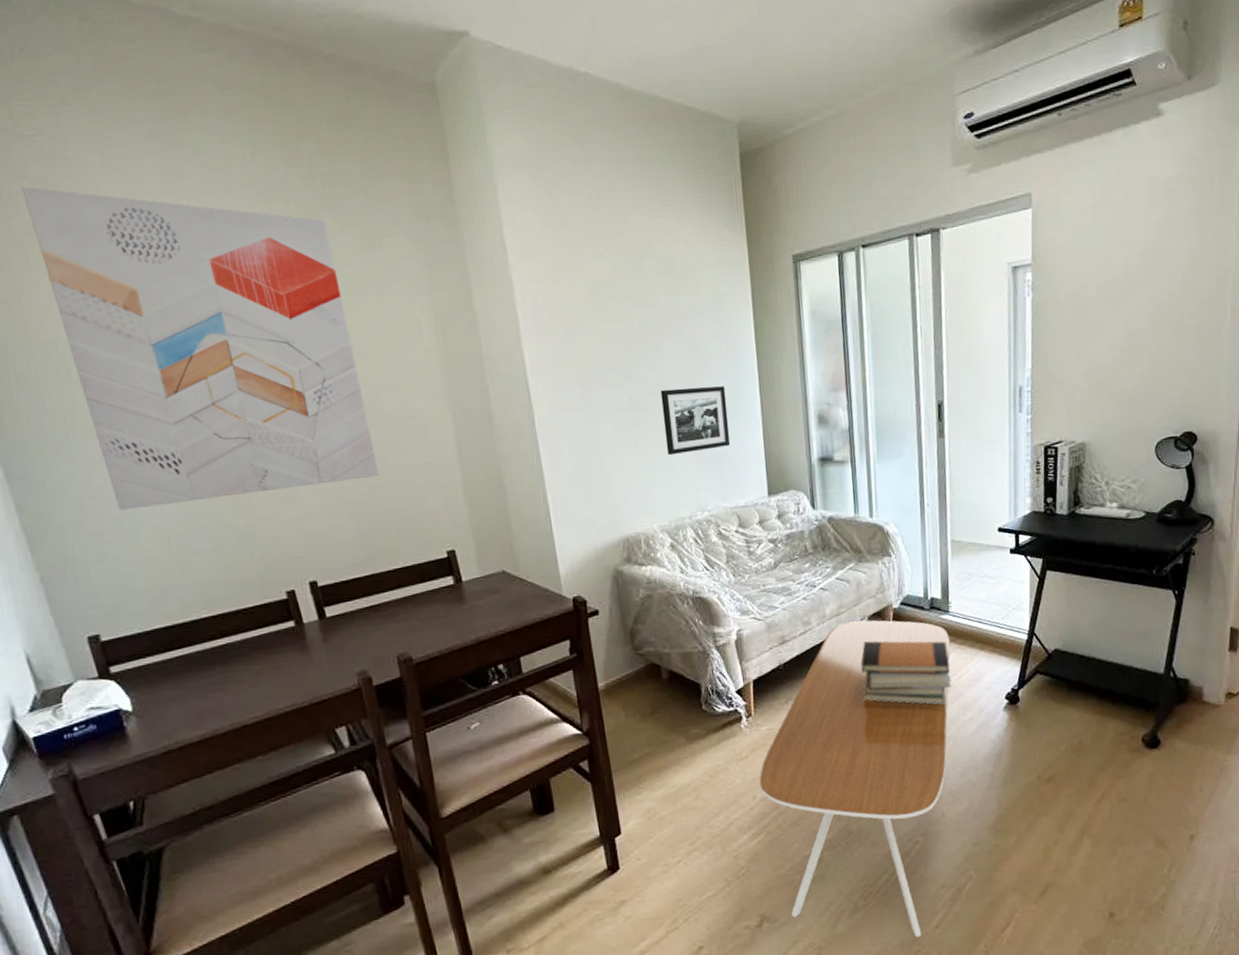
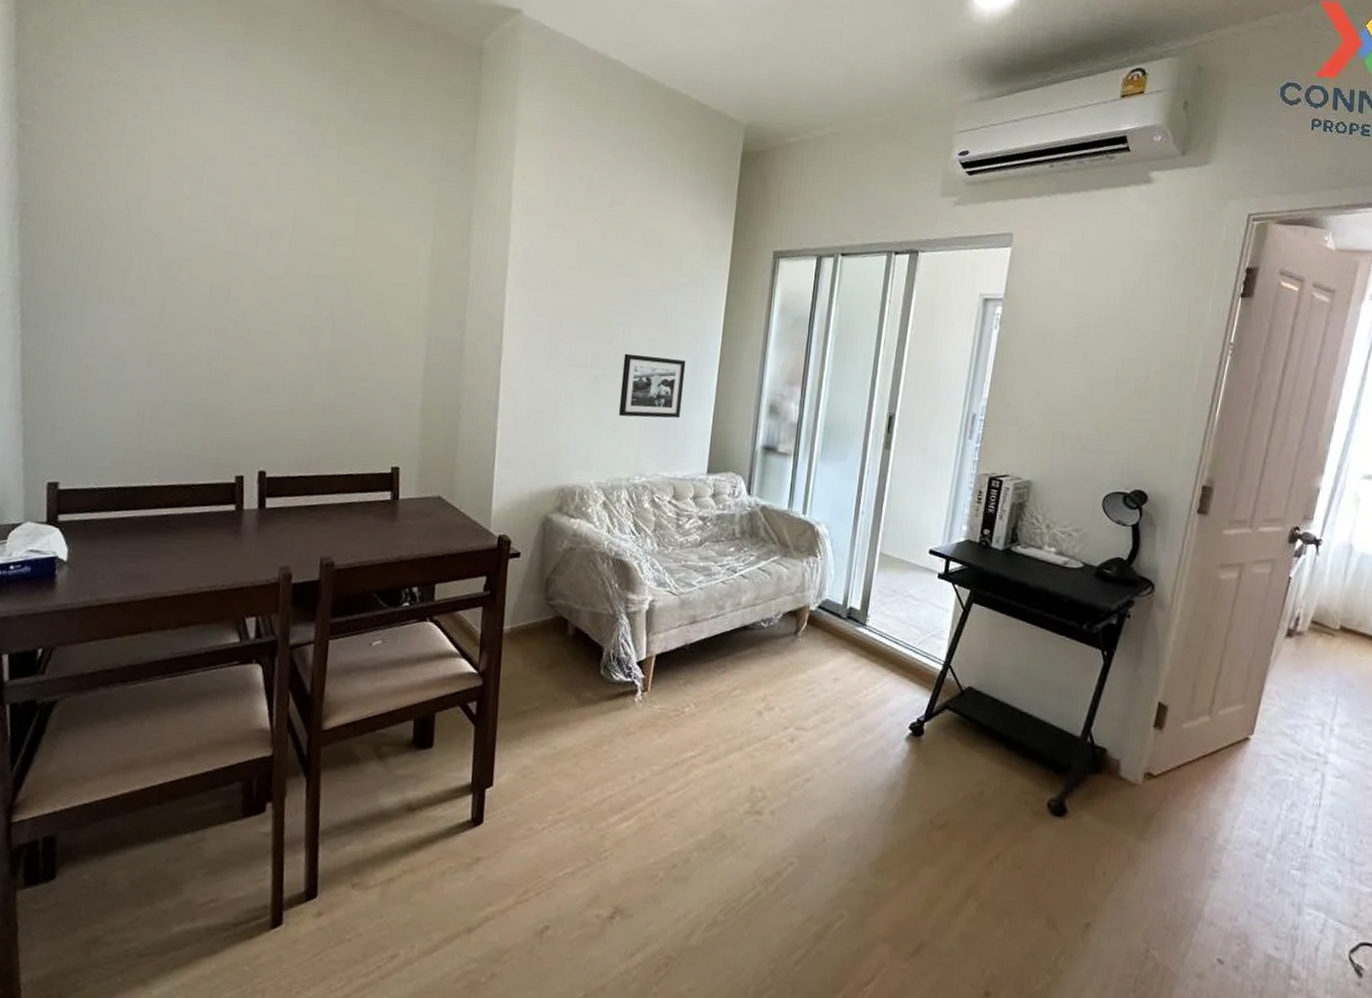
wall art: present [21,186,379,511] -> none [108,78,358,385]
coffee table: present [759,620,951,938] -> none [641,614,862,970]
book stack: present [861,641,952,705] -> none [762,638,858,722]

